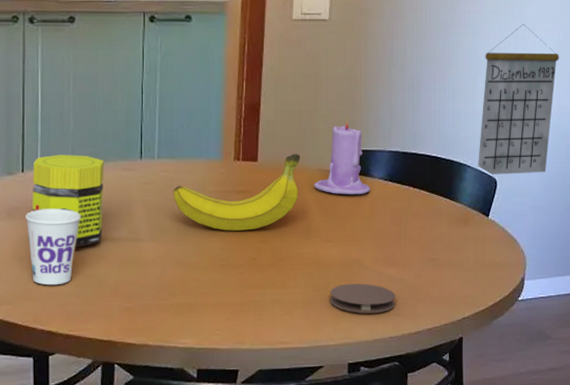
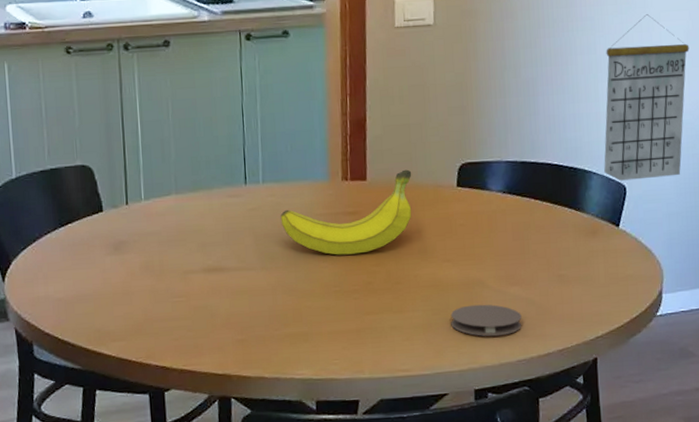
cup: present [25,209,81,286] -> none [132,240,188,320]
jar: present [32,155,104,248] -> none [136,183,211,280]
candle: present [313,117,371,195] -> none [427,128,489,211]

